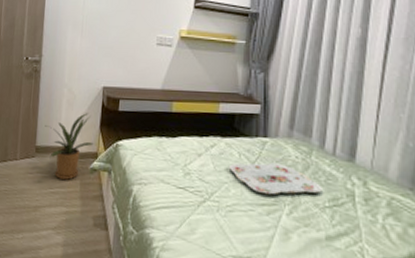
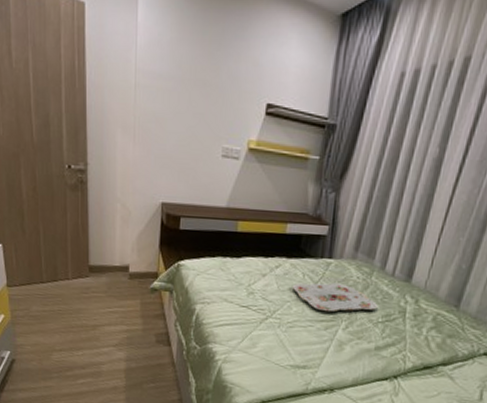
house plant: present [45,113,94,180] -> none [97,231,154,300]

